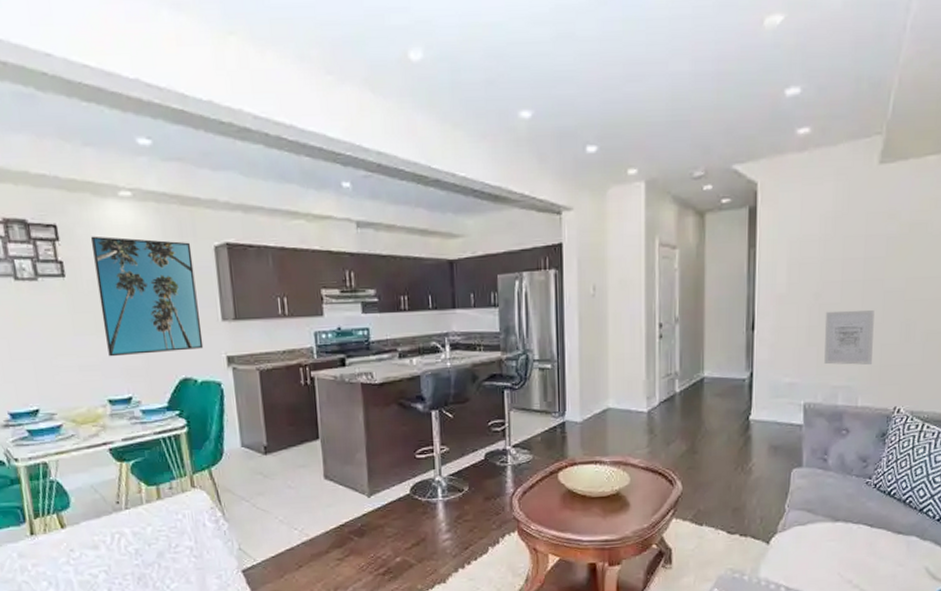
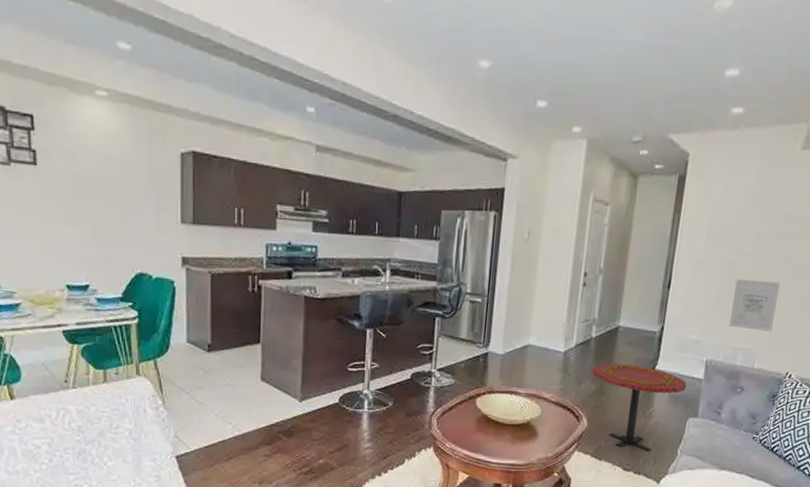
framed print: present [90,236,204,357] -> none [64,129,161,248]
side table: none [680,417,786,510] -> present [592,363,687,452]

